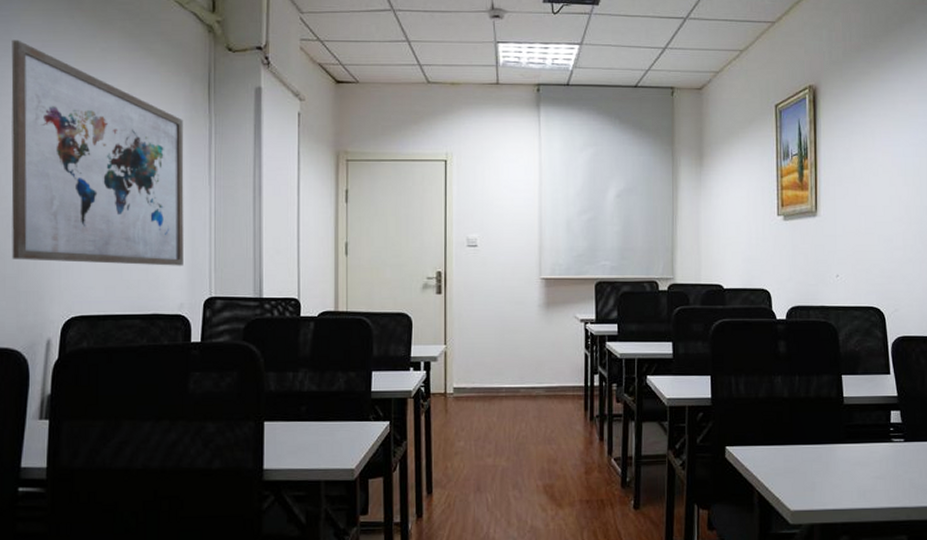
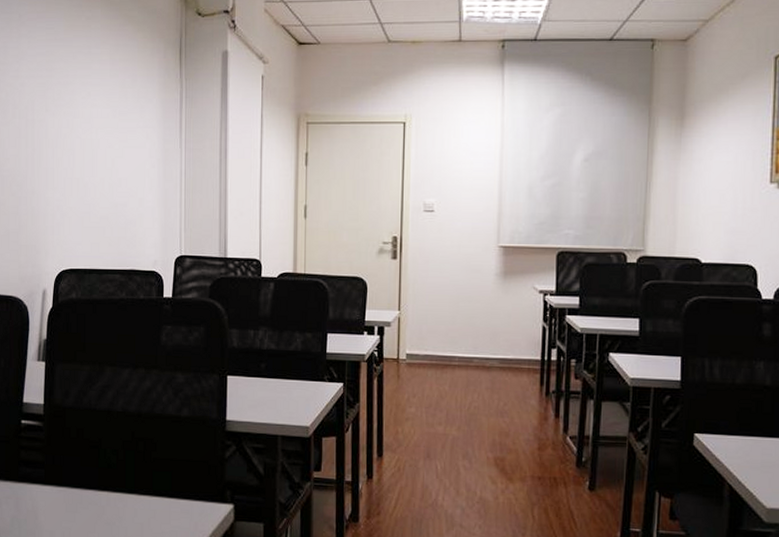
wall art: present [11,39,184,266] -> none [12,12,158,225]

